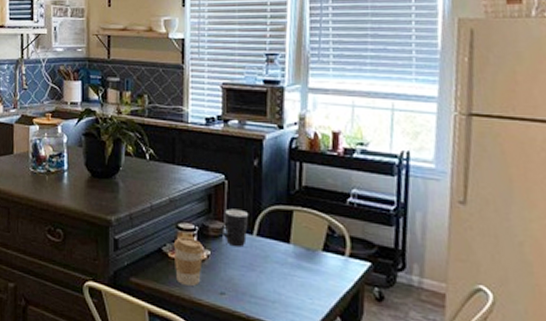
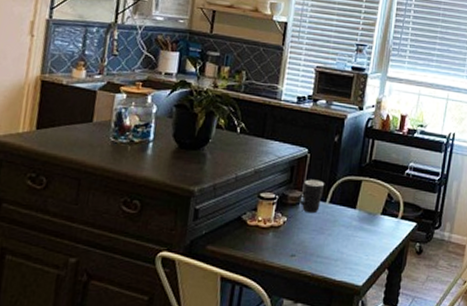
coffee cup: present [173,237,204,286] -> none [252,205,282,250]

